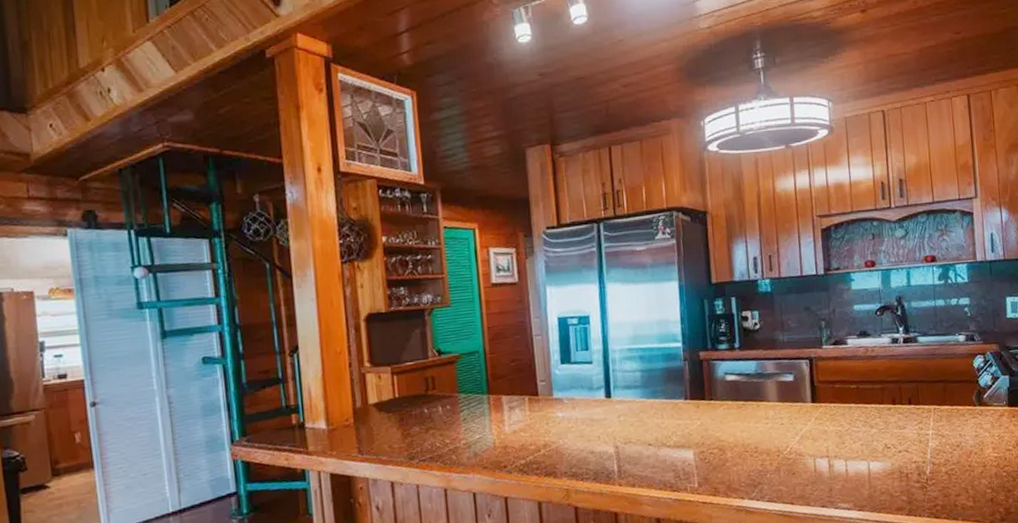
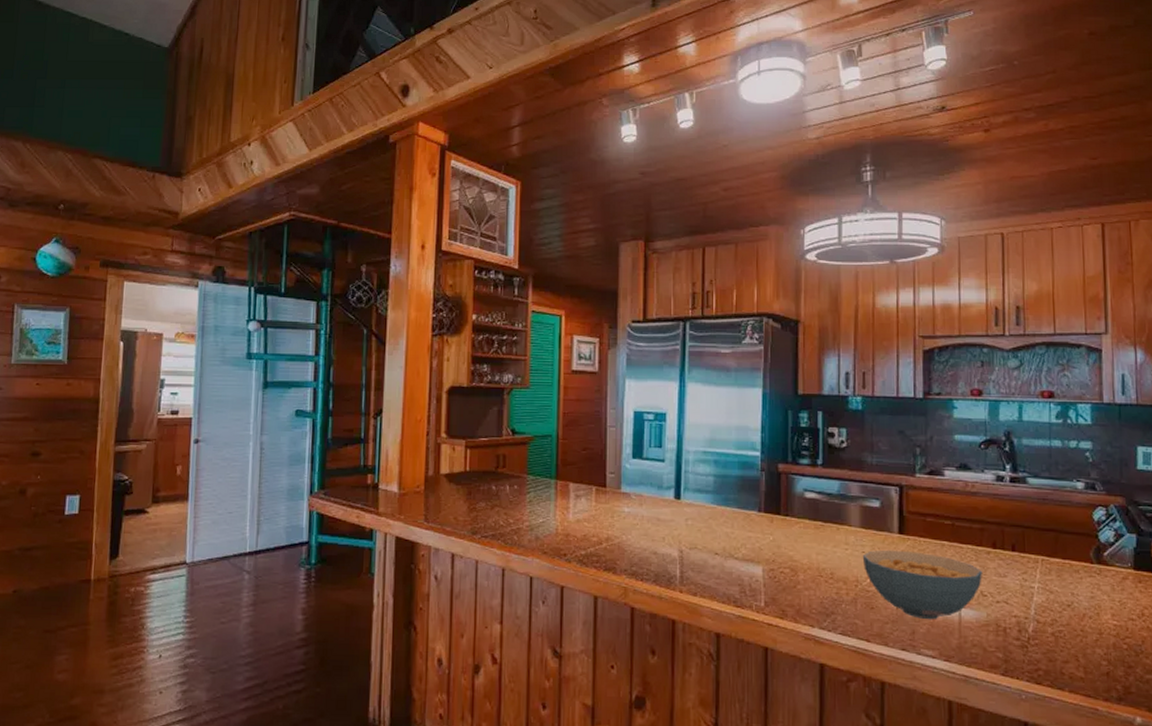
cereal bowl: none [781,417,886,477] -> present [862,549,982,619]

